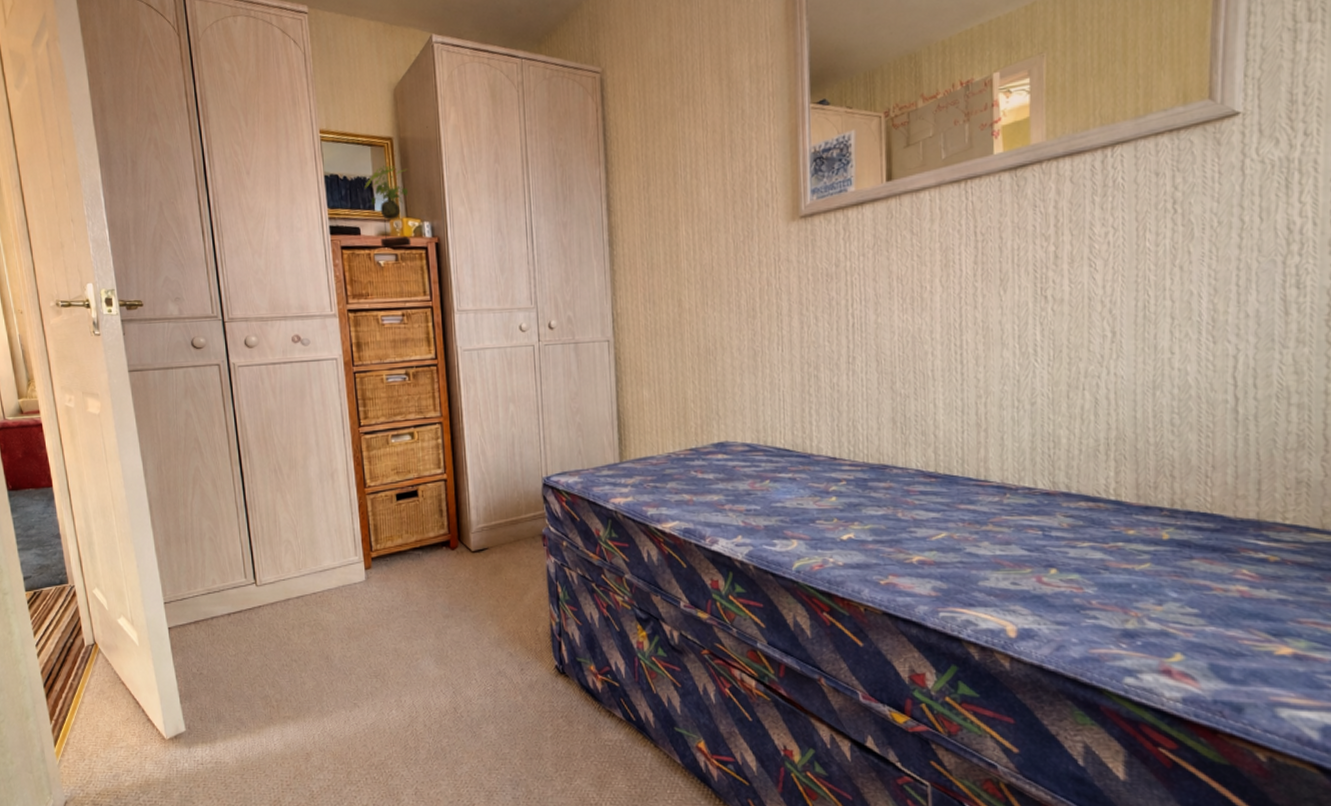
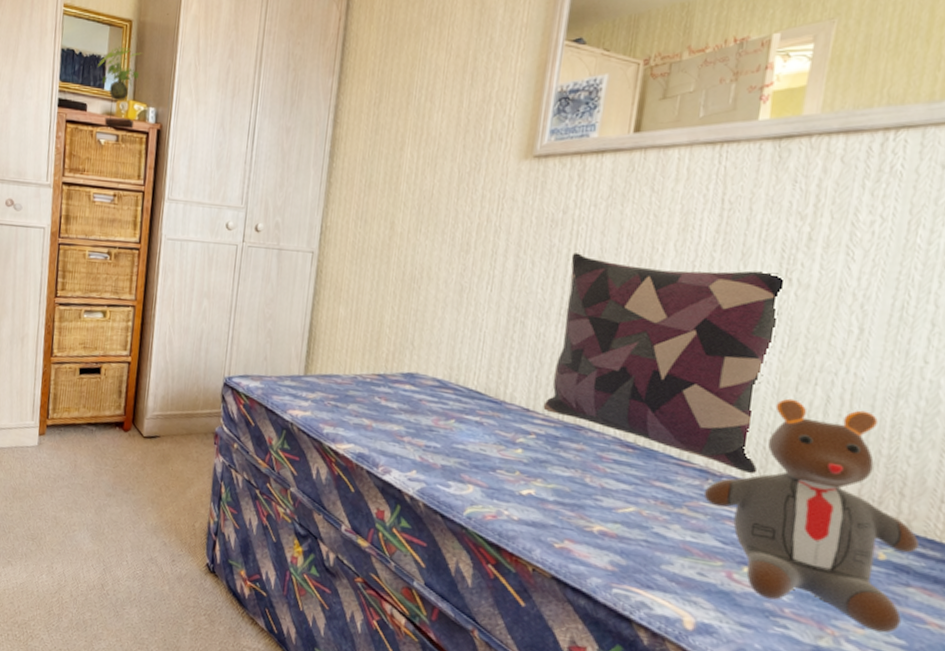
pillow: none [848,293,1048,483] -> present [543,253,783,475]
teddy bear: none [1004,406,1194,606] -> present [703,398,919,634]

